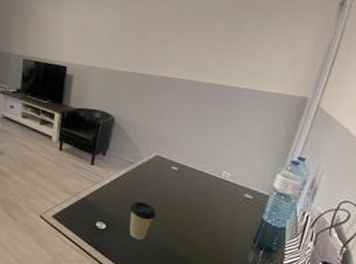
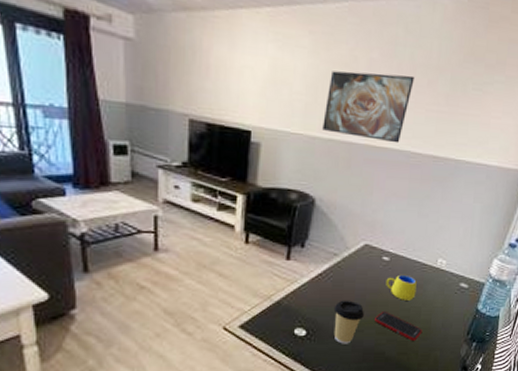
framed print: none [121,21,197,75] -> present [322,71,415,143]
cell phone: none [165,213,210,243] -> present [375,310,423,341]
mug: none [175,182,203,206] -> present [386,274,417,300]

